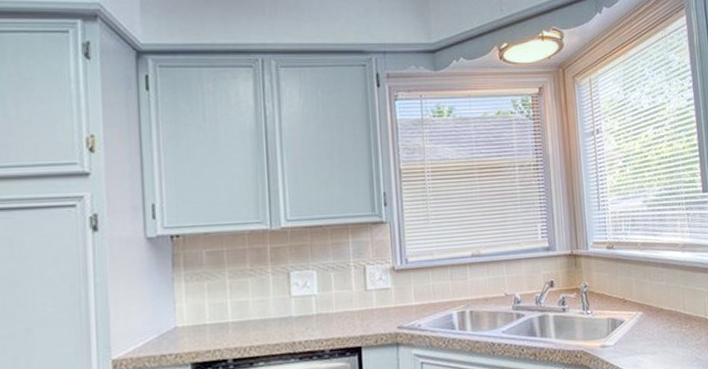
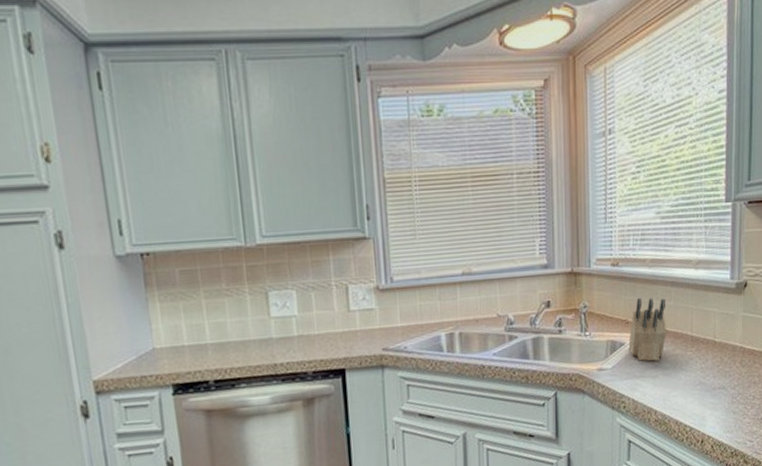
knife block: none [627,277,662,339] -> present [628,297,667,362]

